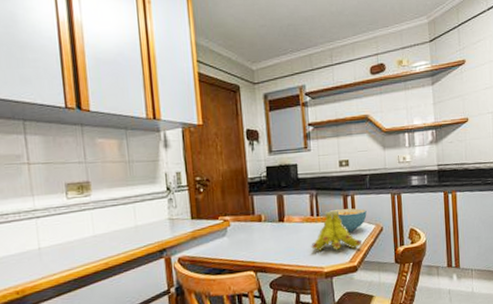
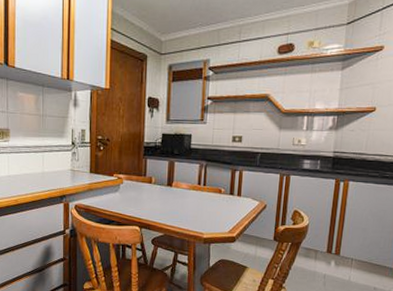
fruit: present [311,211,362,251] -> none [194,183,243,221]
cereal bowl: present [330,208,367,233] -> none [216,182,253,205]

